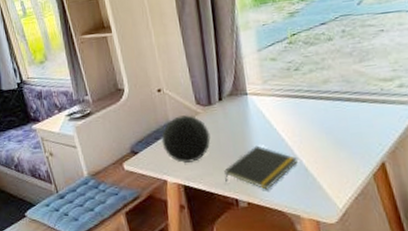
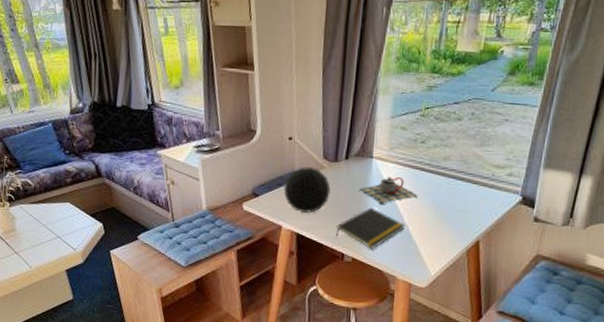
teapot: none [240,108,305,142] -> present [360,176,418,205]

